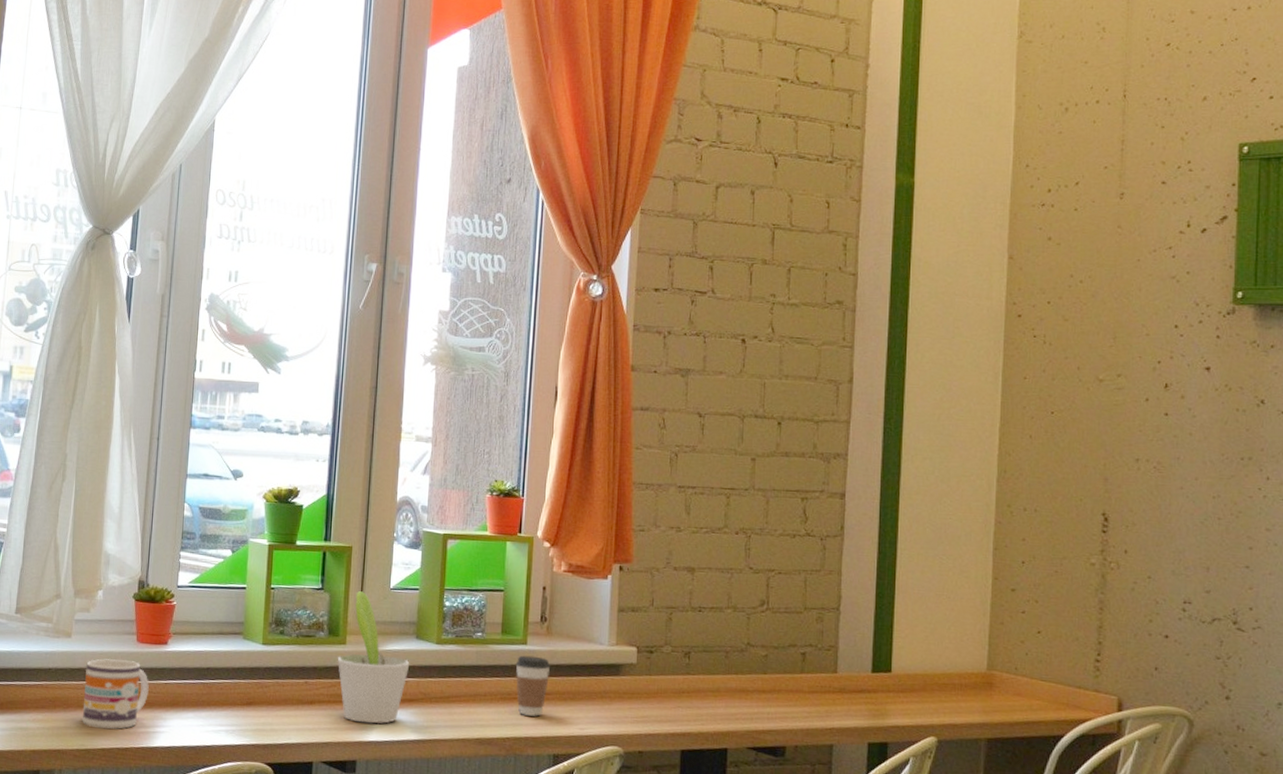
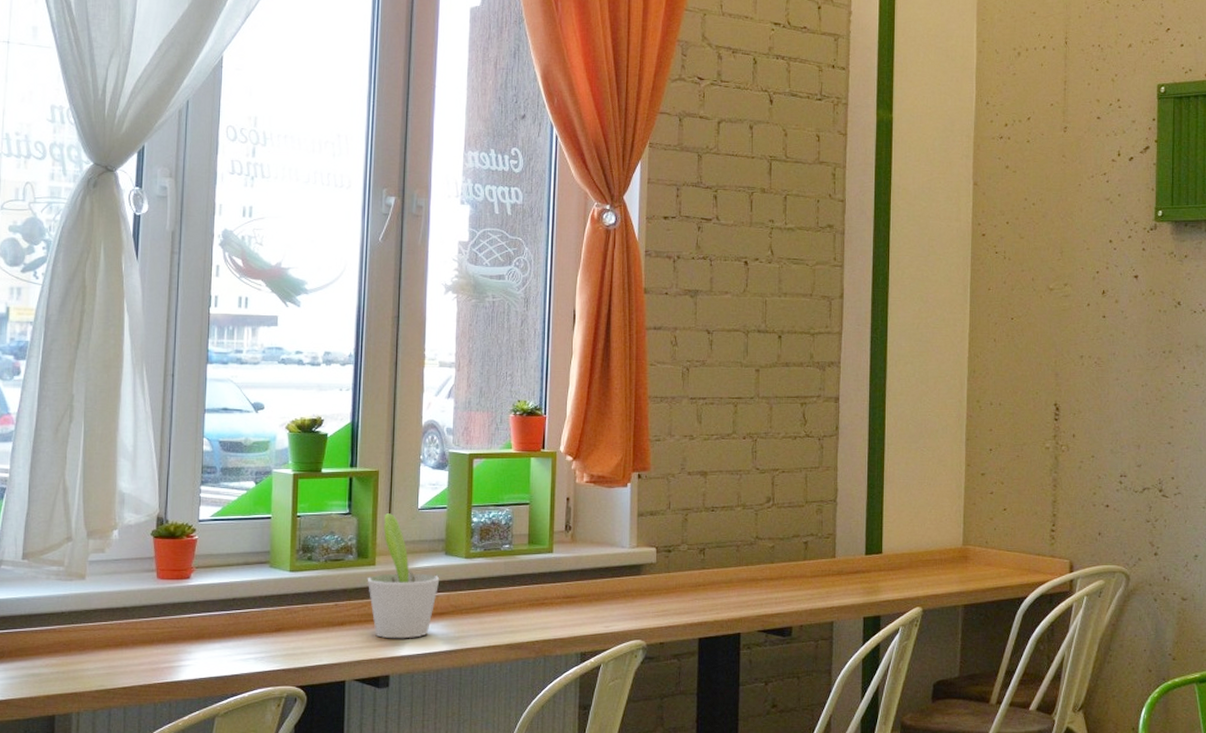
mug: present [82,658,149,730] -> none [100,598,172,668]
coffee cup: present [515,655,551,717] -> none [542,563,576,619]

